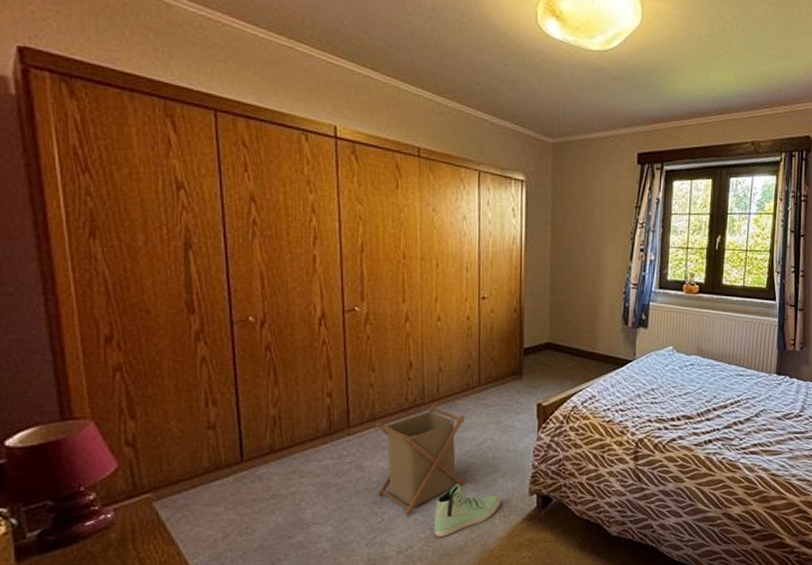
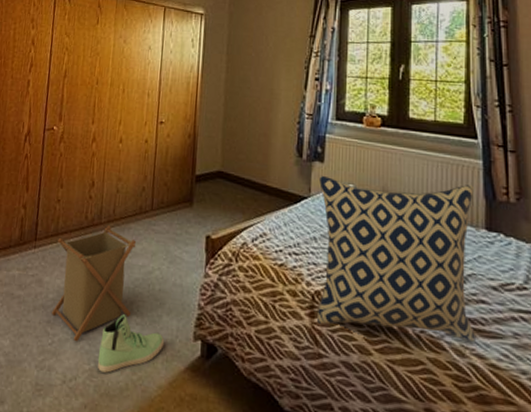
pillow: none [640,339,770,464] -> present [317,175,475,342]

